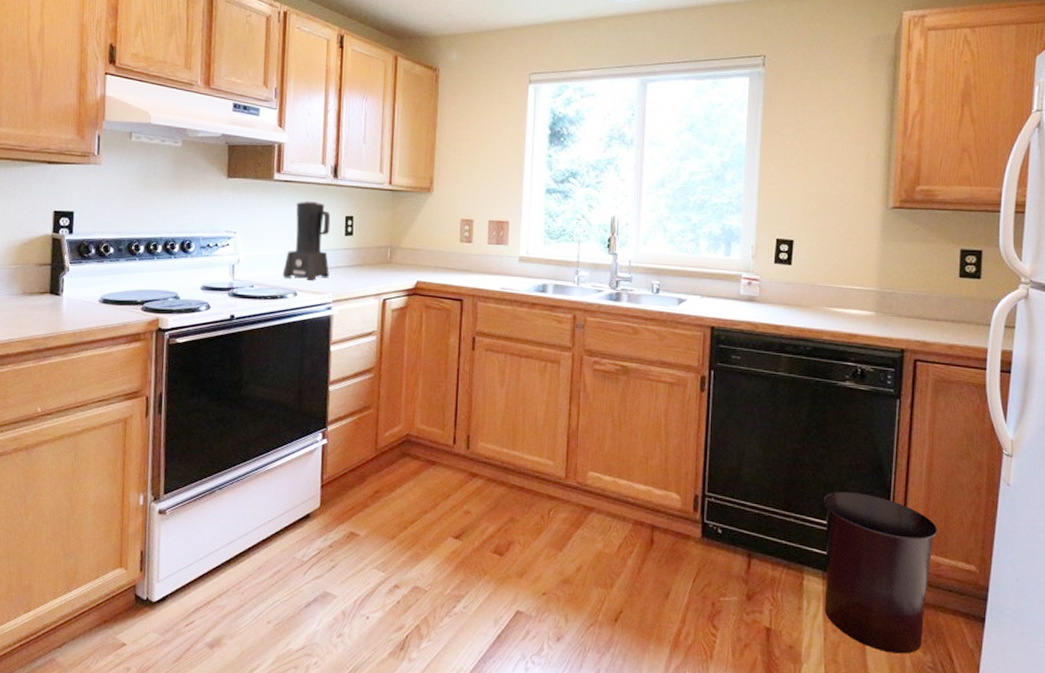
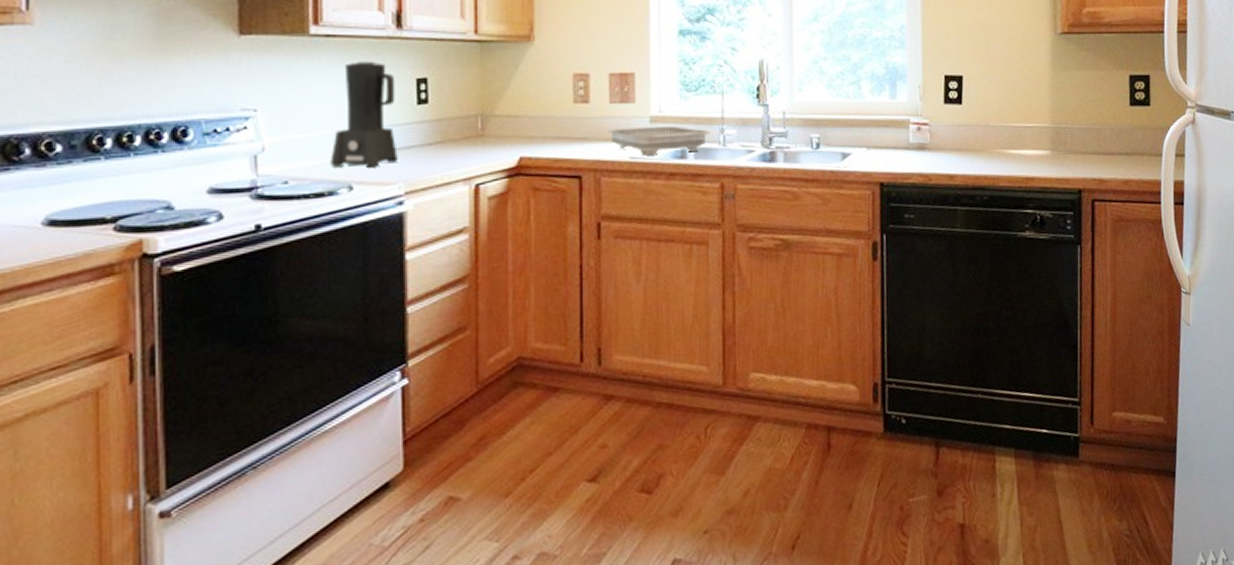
dish rack: none [484,264,568,288] -> present [607,125,711,156]
waste bin: present [823,492,937,654] -> none [1010,354,1125,528]

